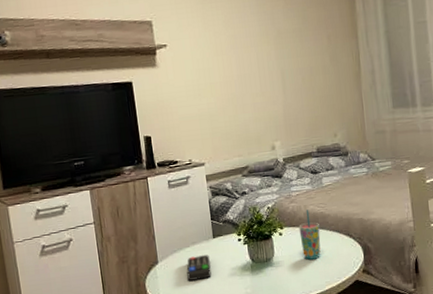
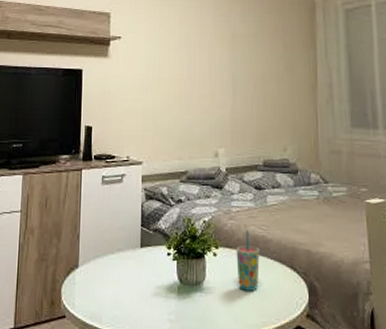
remote control: present [186,255,212,281] -> none [107,265,134,295]

